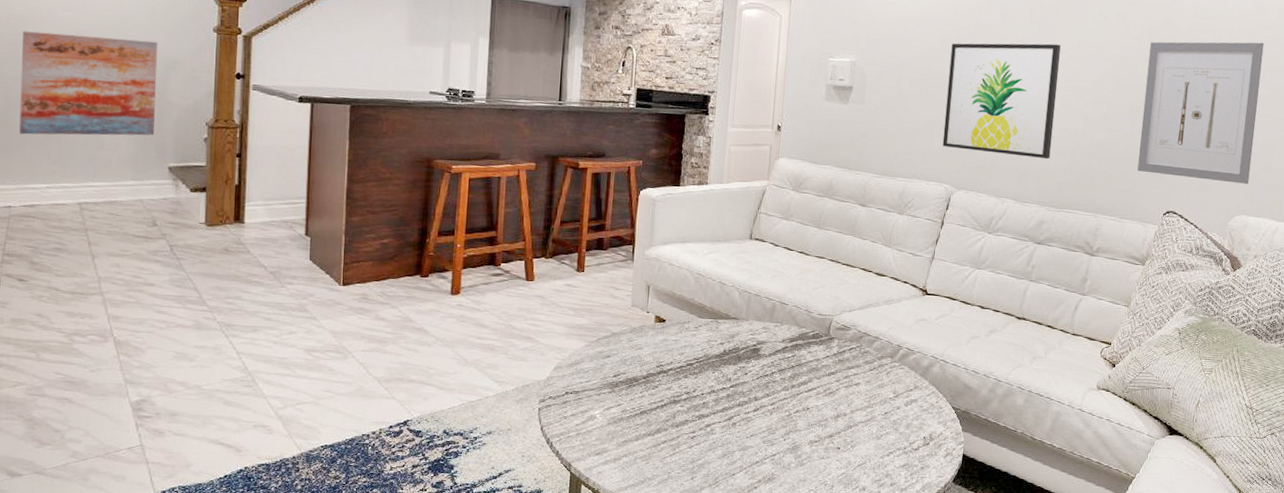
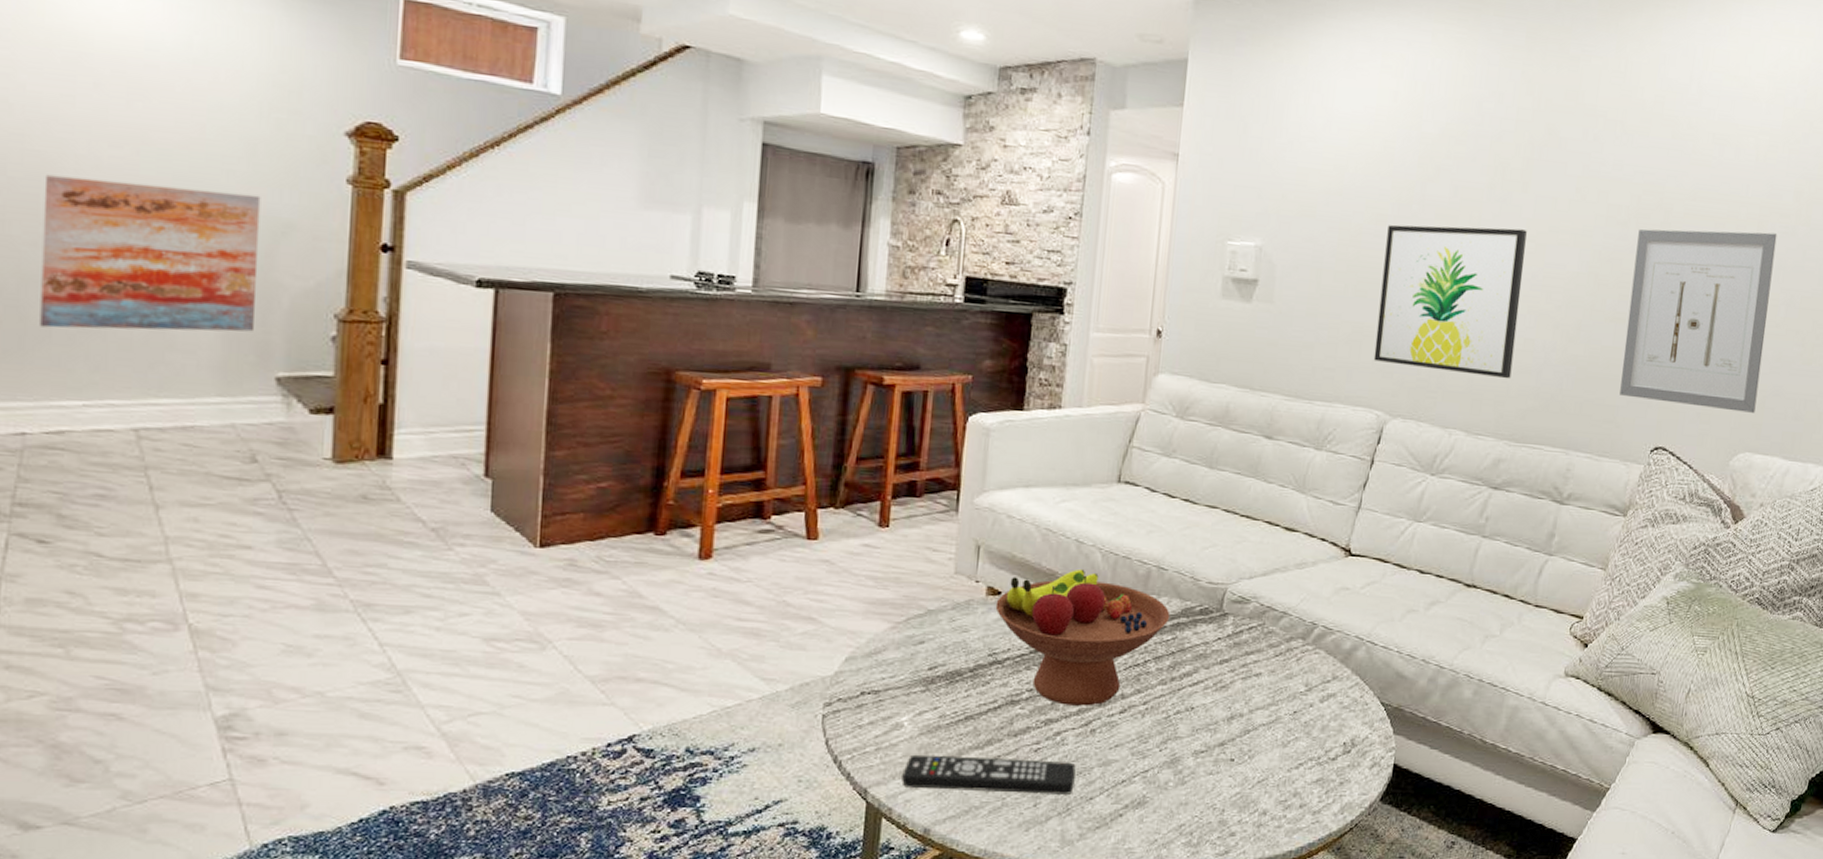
remote control: none [595,438,722,471] -> present [902,754,1076,795]
fruit bowl: none [661,303,790,406] -> present [995,568,1170,706]

